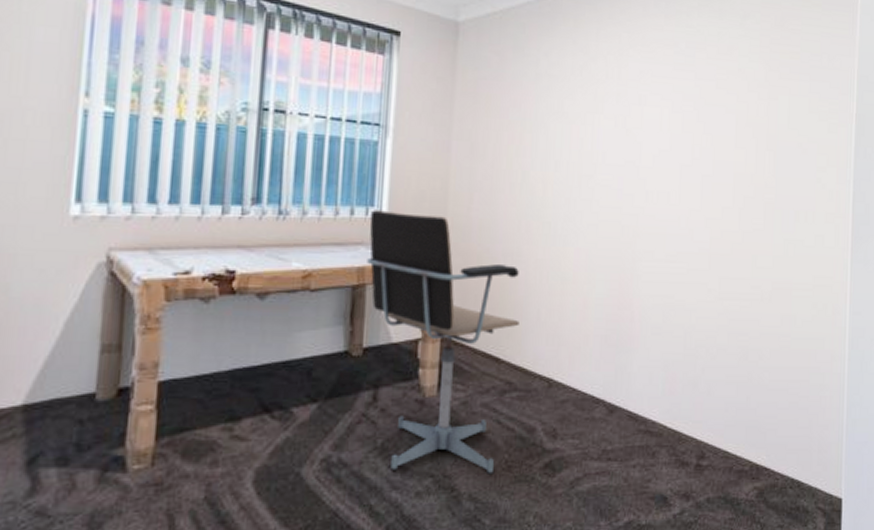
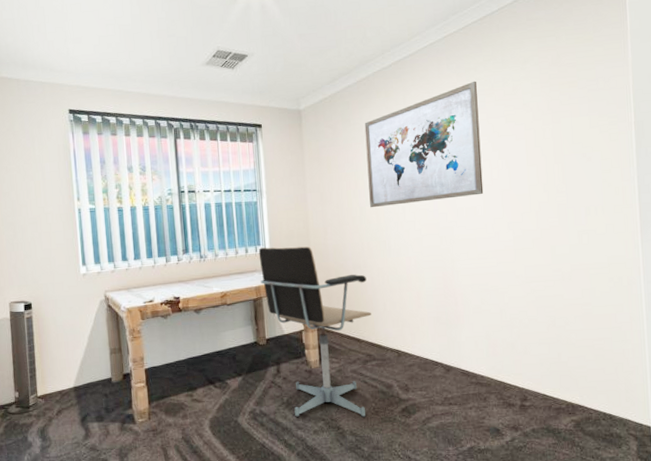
wall art: none [536,28,687,177] -> present [364,81,484,208]

